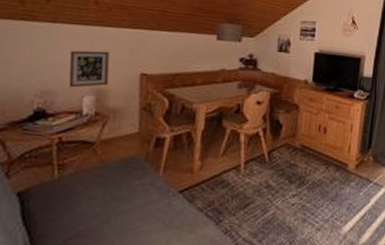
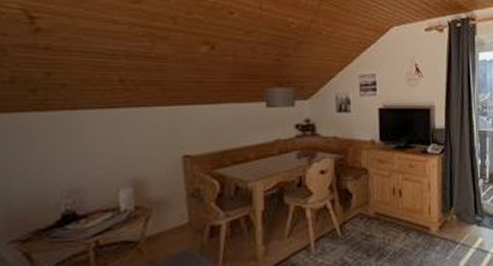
picture frame: present [69,50,110,88] -> none [97,135,147,182]

